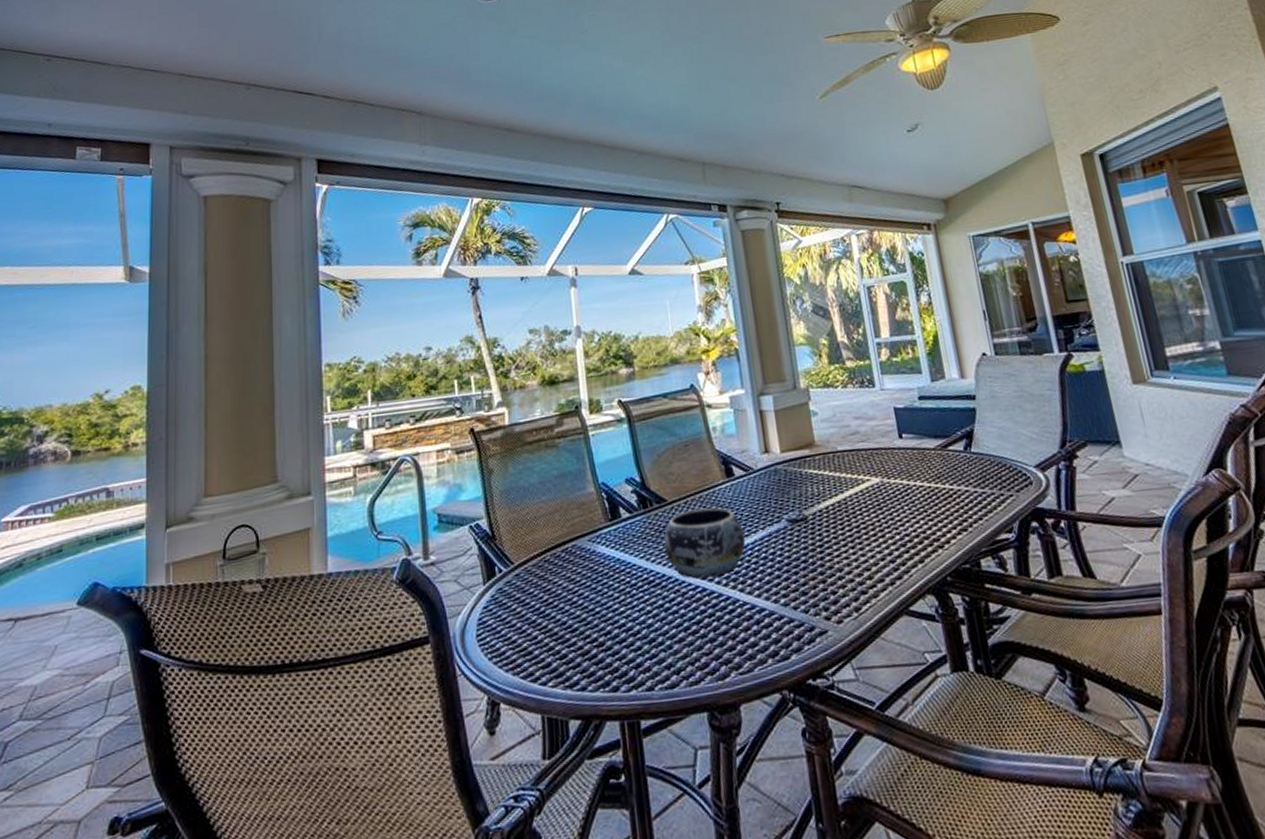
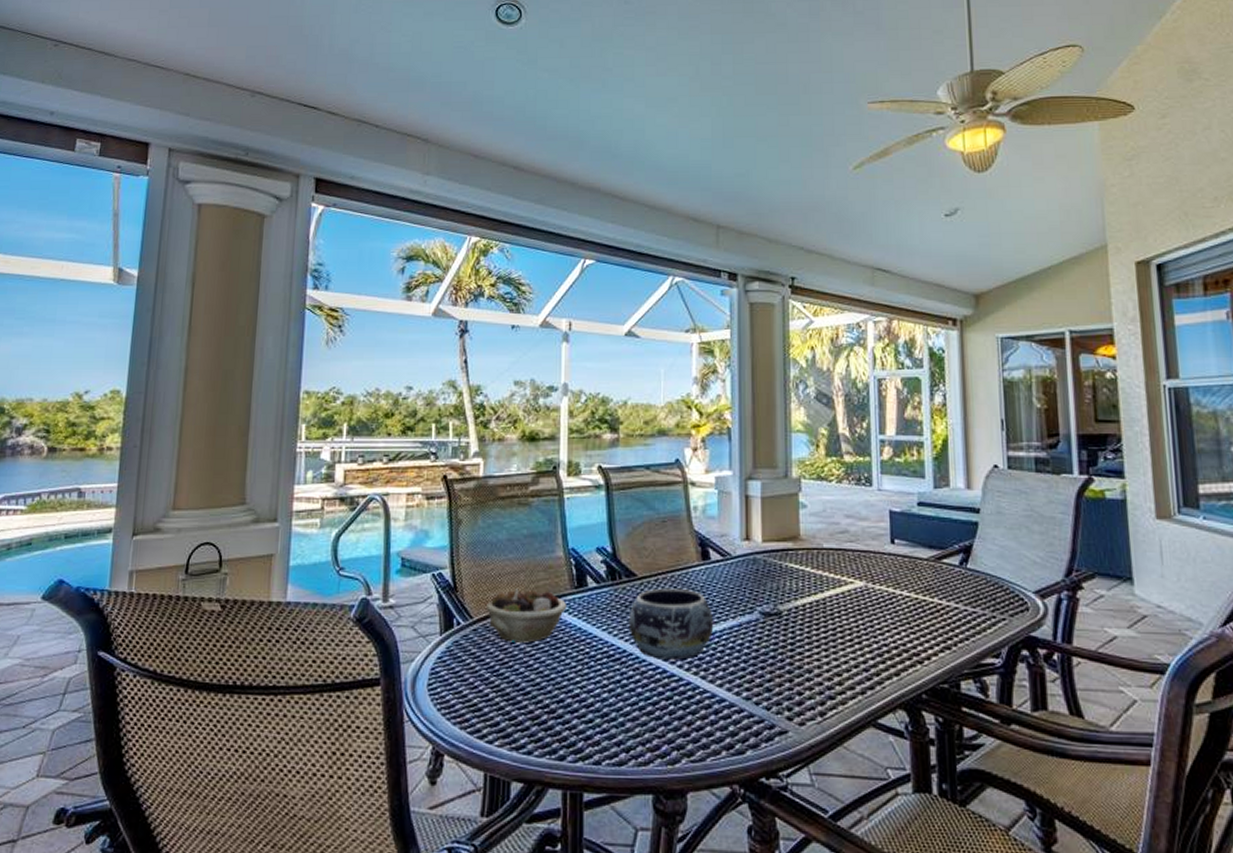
succulent planter: none [526,527,604,583] -> present [486,589,568,643]

